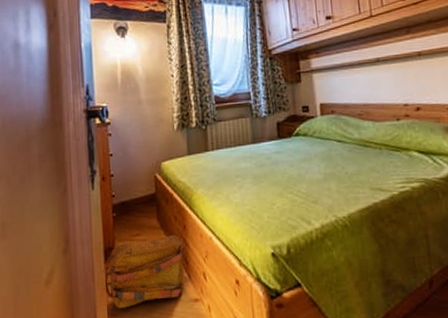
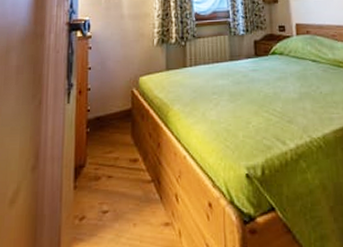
backpack: present [103,234,185,309] -> none [71,152,158,233]

